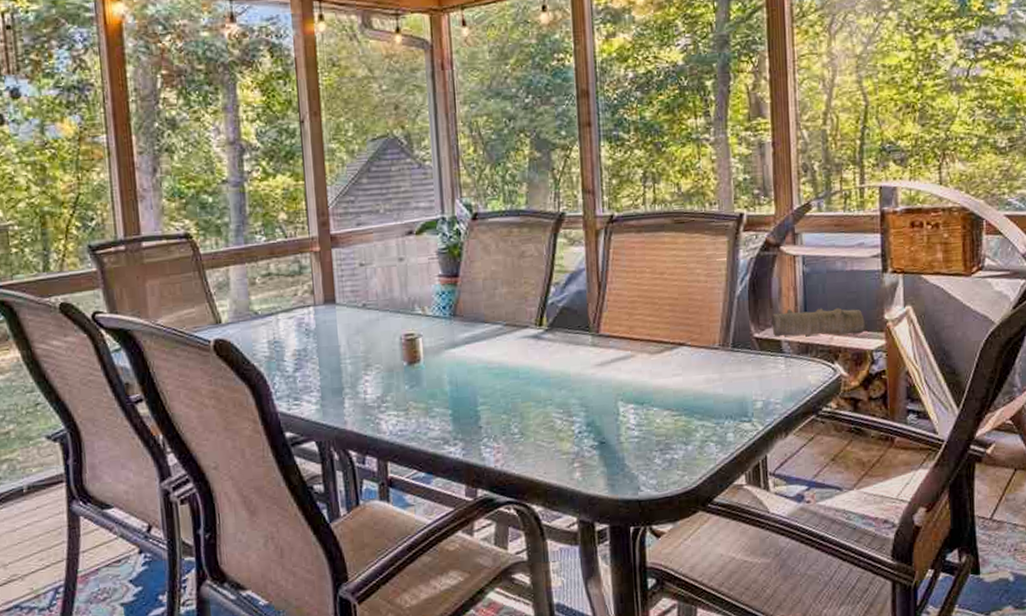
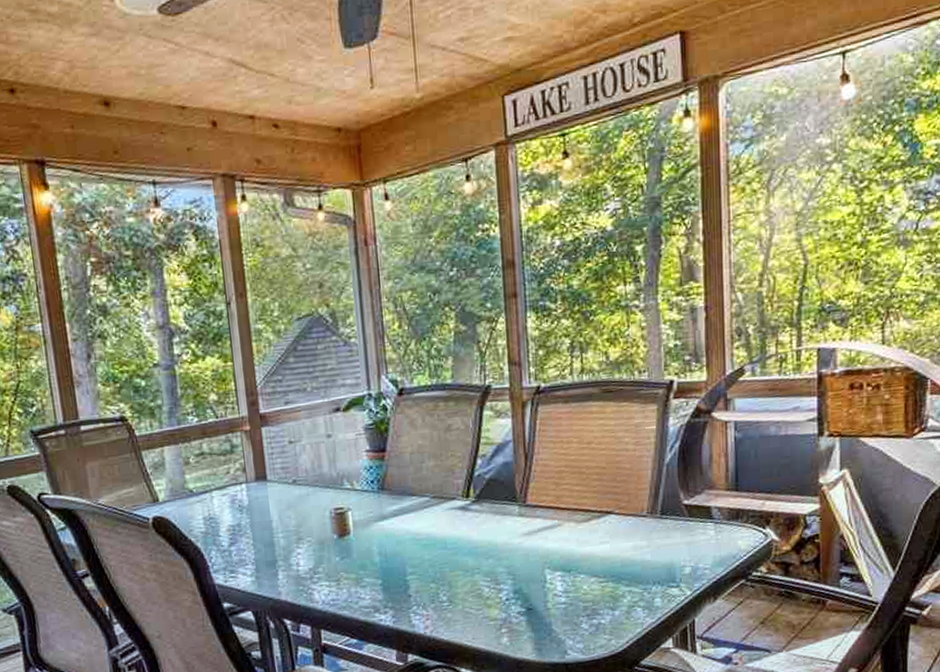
decorative log: present [771,308,865,337] -> none [701,473,798,504]

